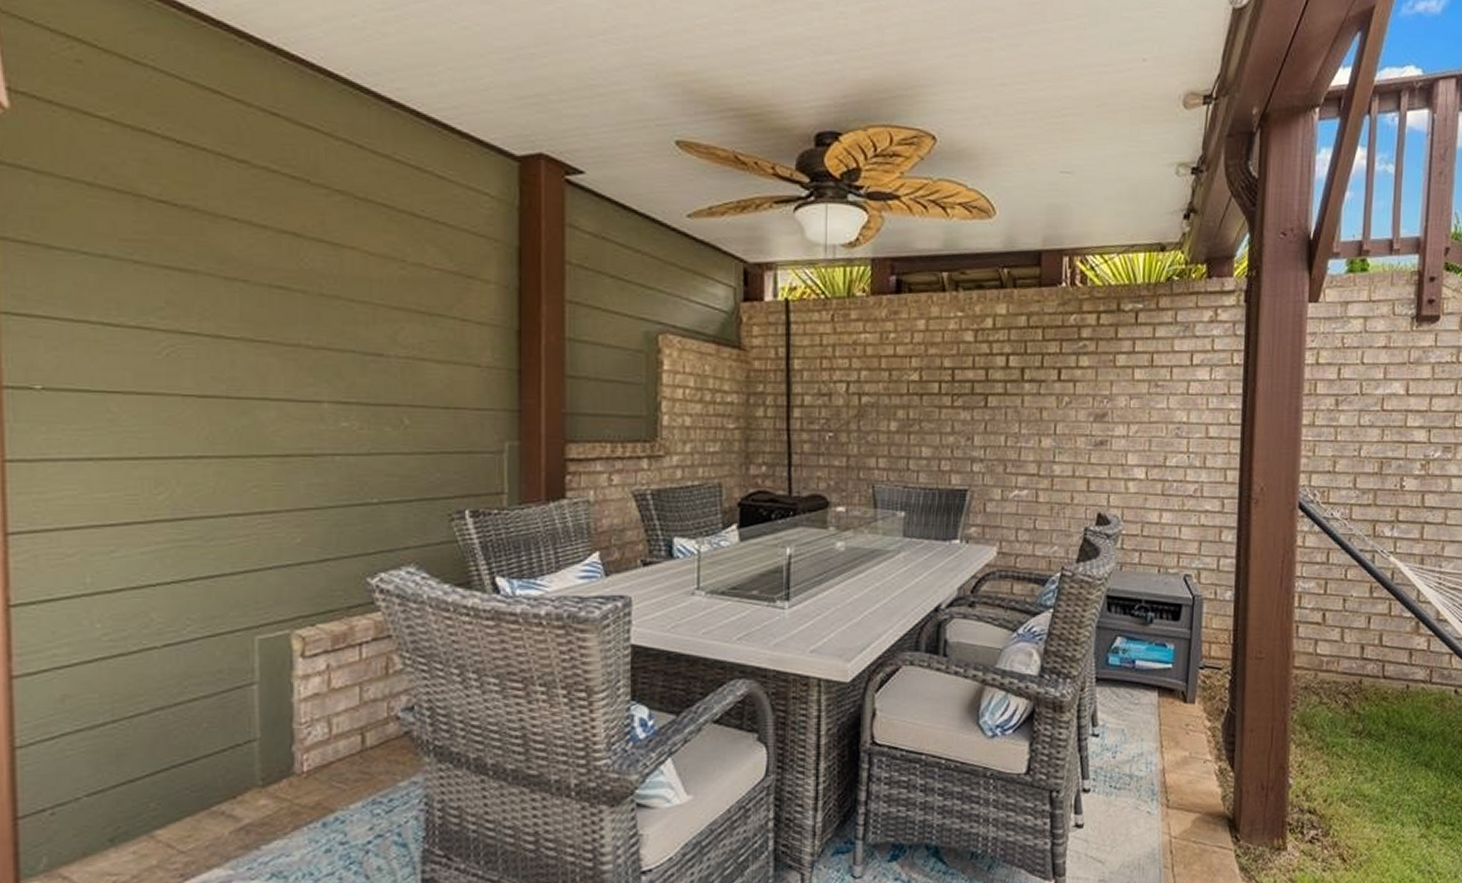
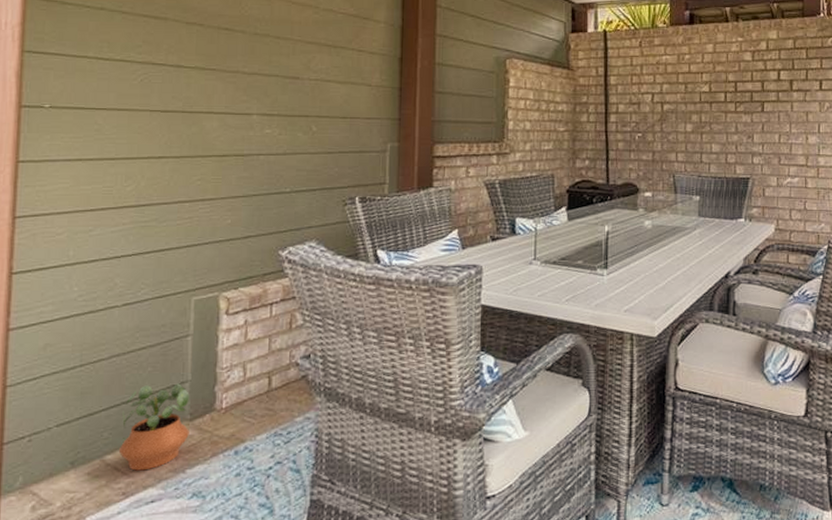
potted plant: none [170,742,262,848] -> present [118,383,190,471]

